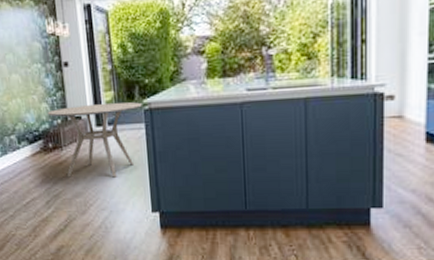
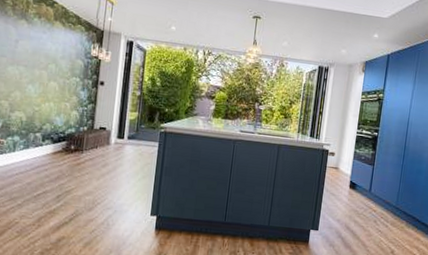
dining table: present [47,102,142,178] -> none [76,117,159,183]

